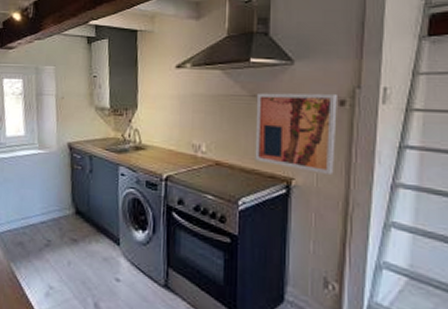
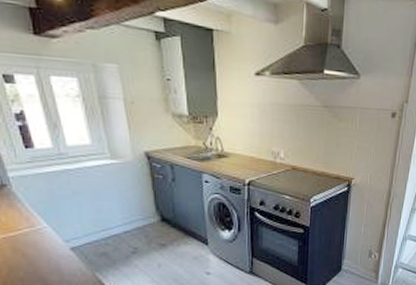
wall art: present [255,92,337,174] -> none [325,104,390,174]

